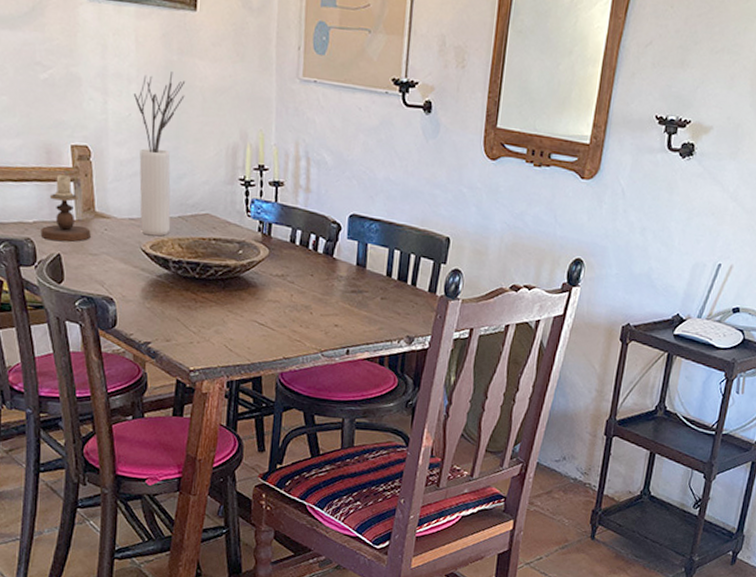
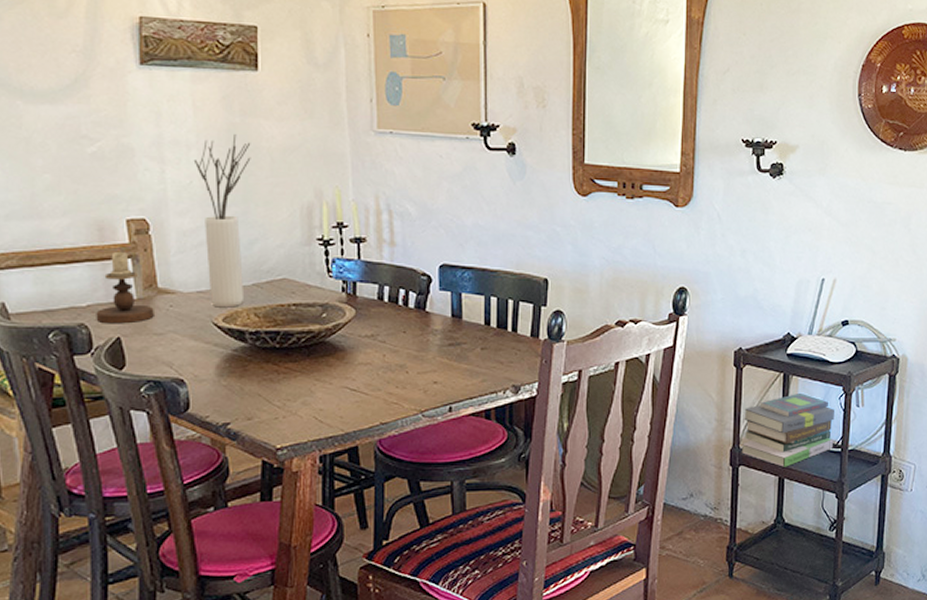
books: none [616,373,714,443] -> present [741,392,834,467]

